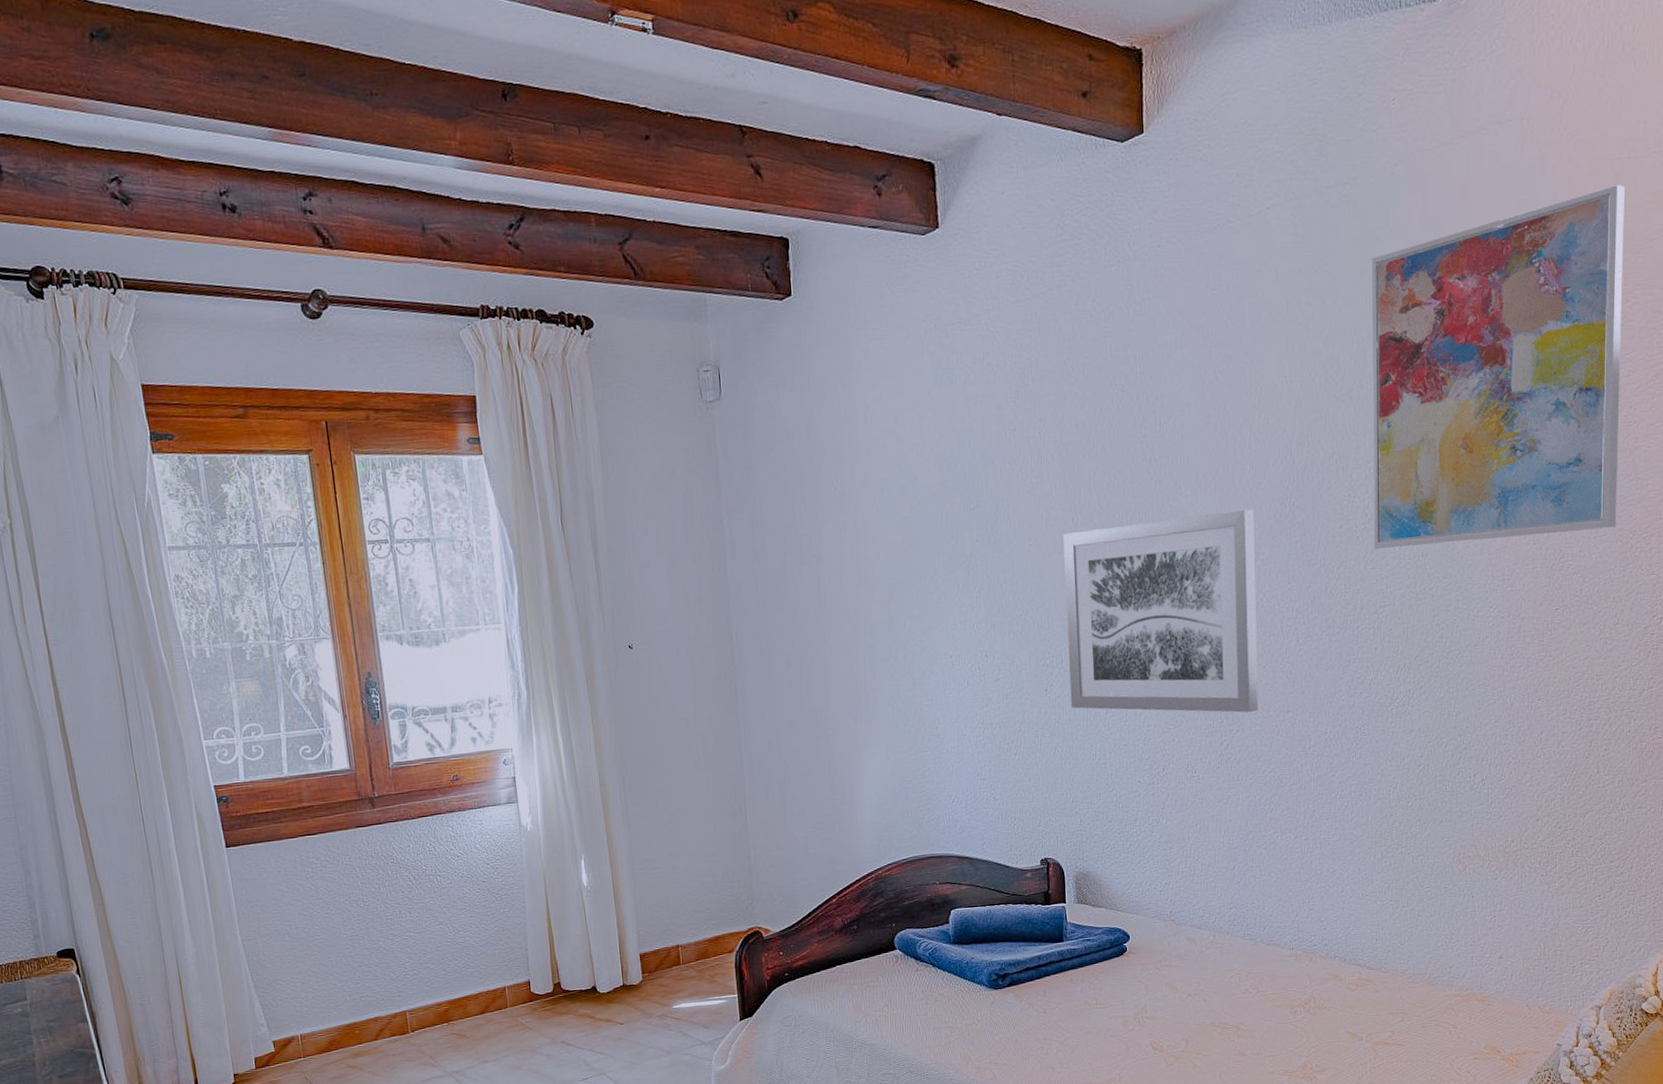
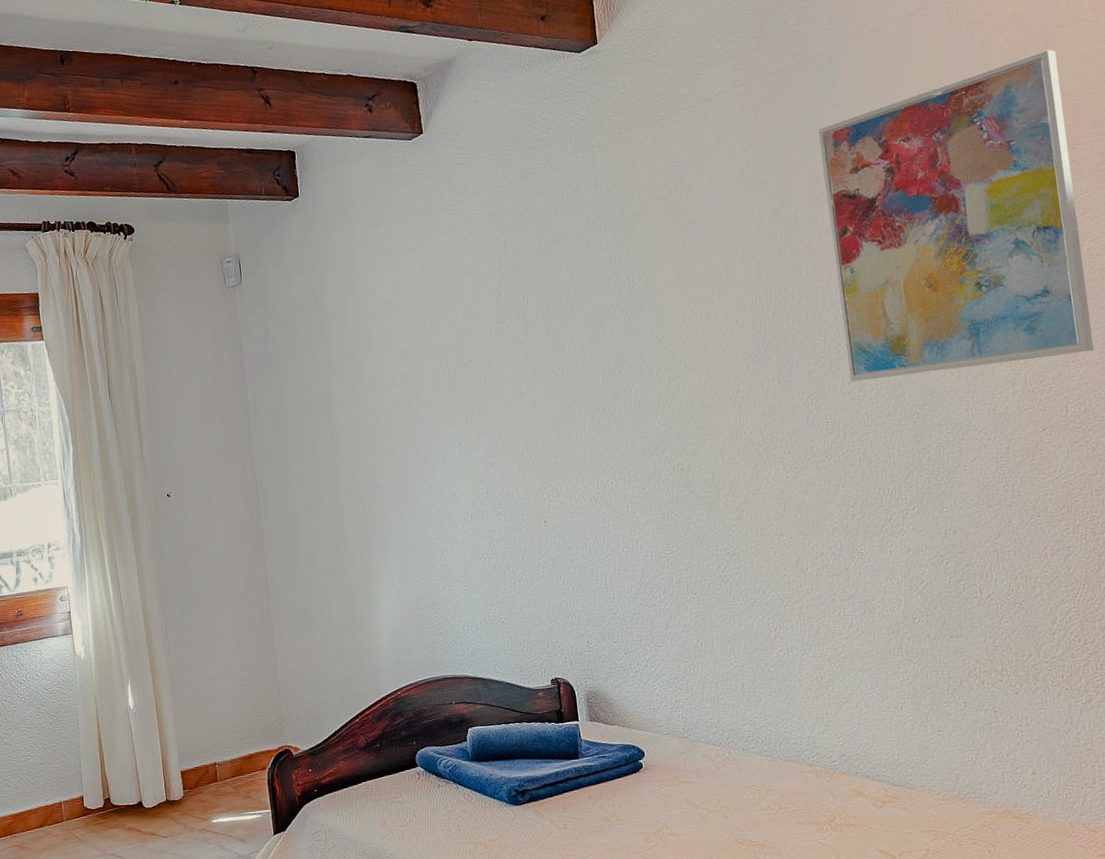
wall art: present [1063,509,1258,713] -> none [551,351,752,538]

